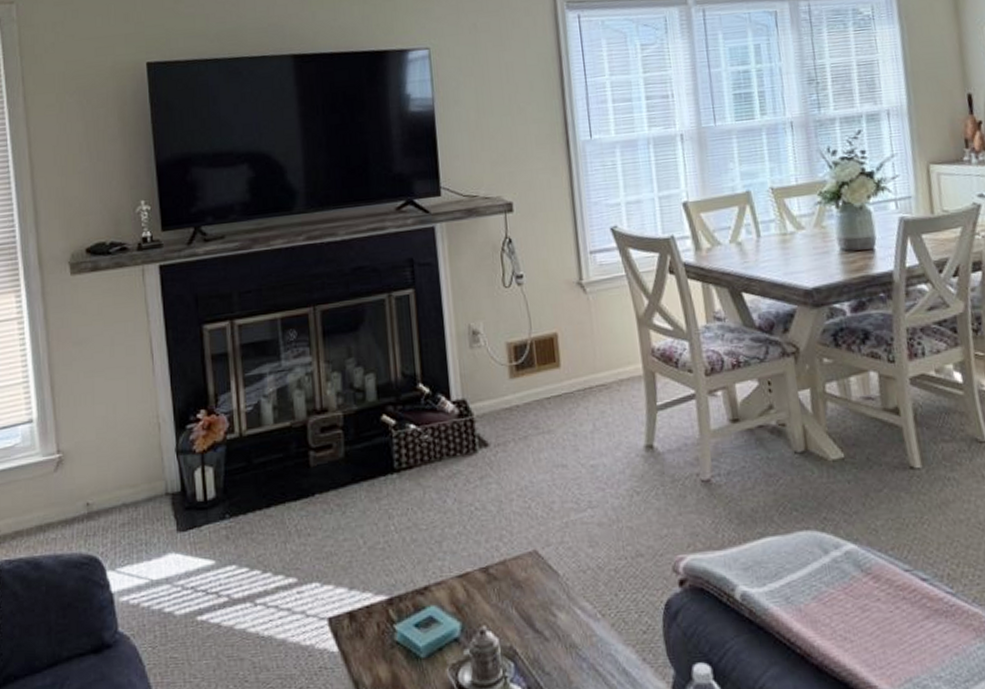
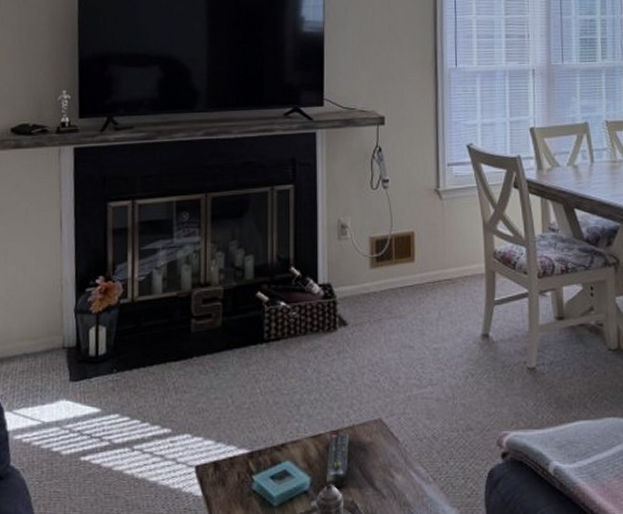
remote control: none [477,569,504,634] -> present [326,433,349,489]

